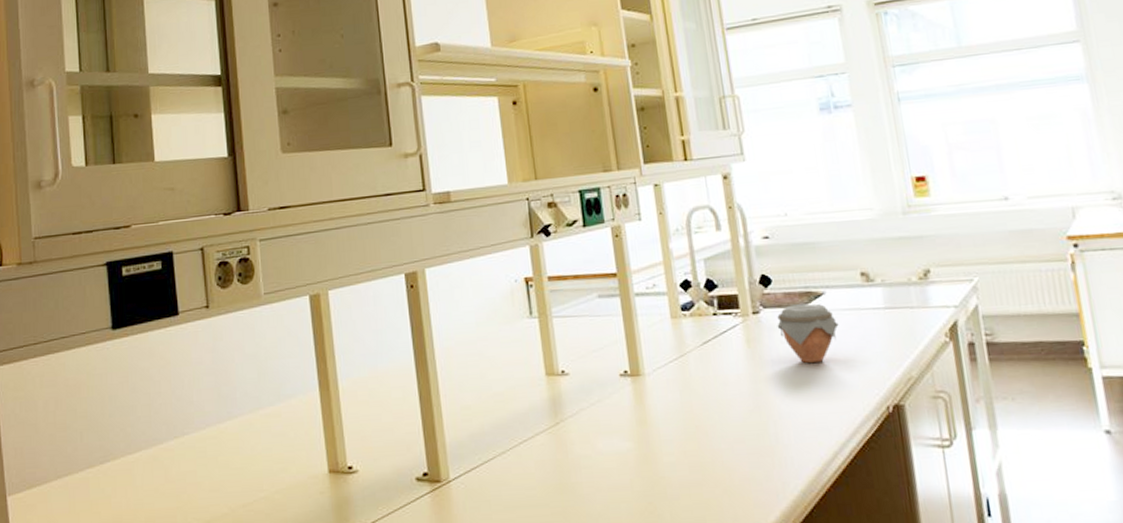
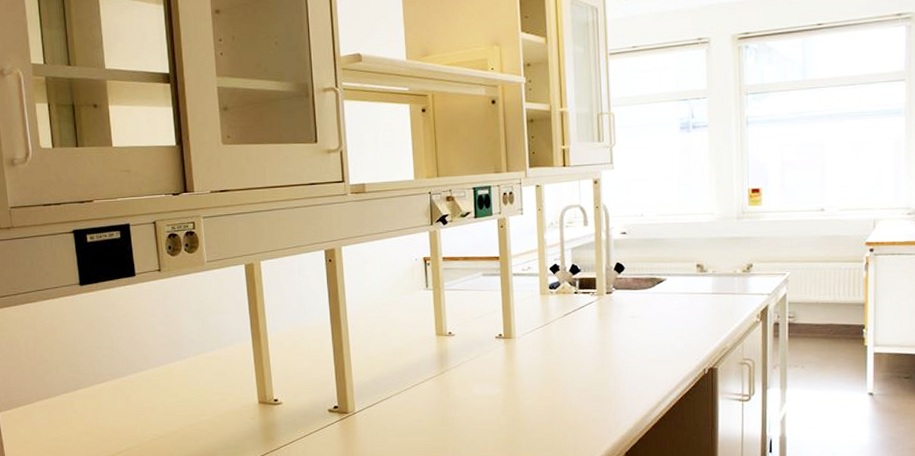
jar: present [777,304,839,364] -> none [625,287,674,334]

